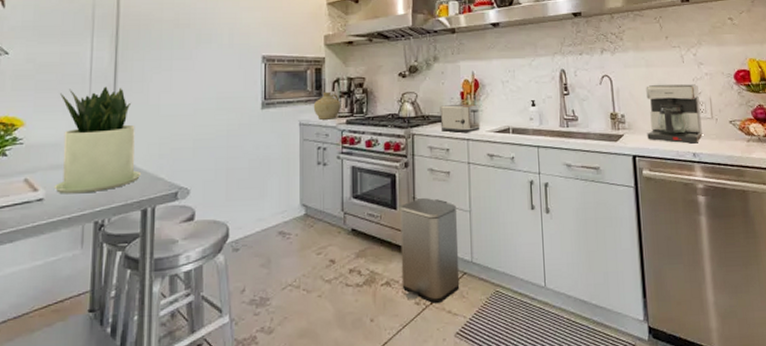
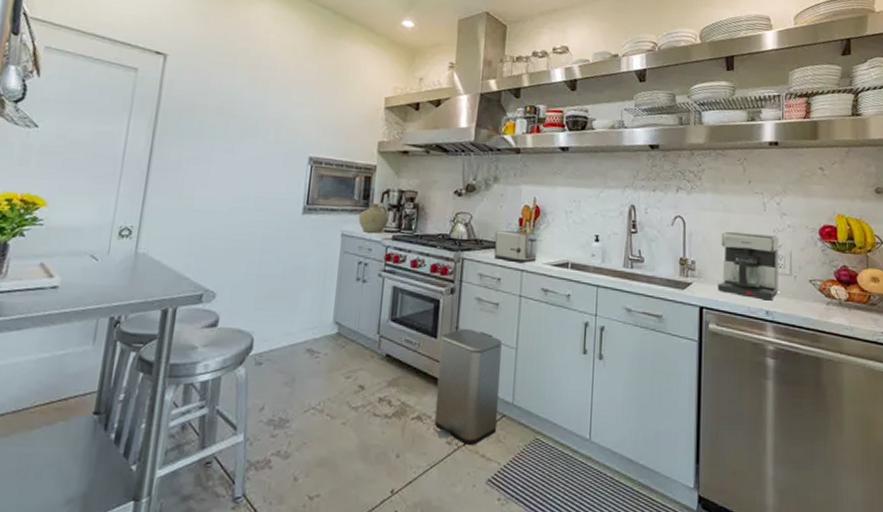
planter: present [53,86,142,194] -> none [70,171,167,286]

